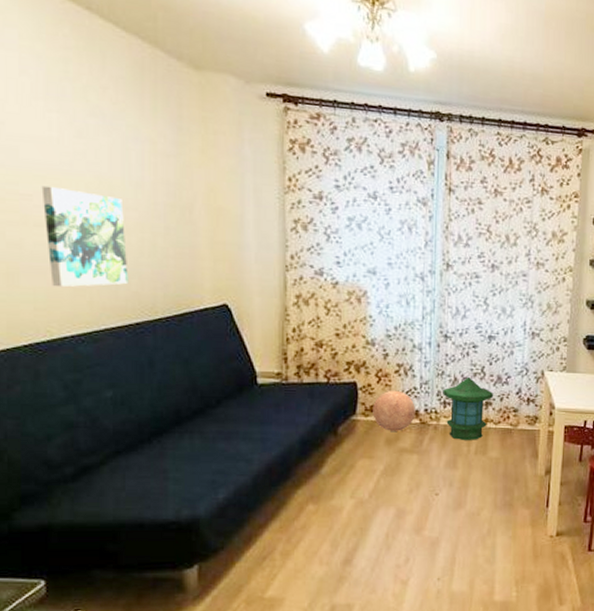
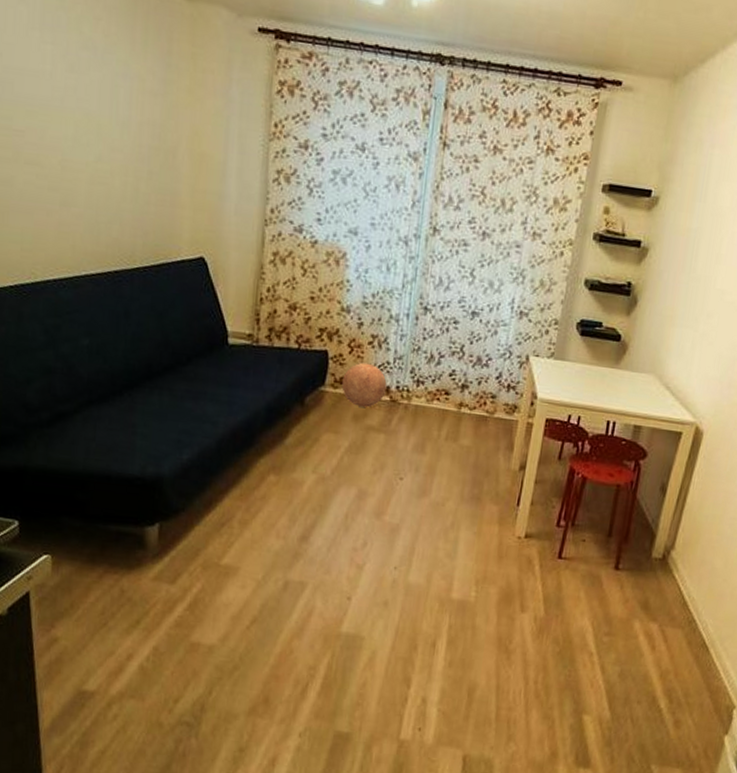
wall art: present [41,185,129,288] -> none [33,121,111,230]
lantern: present [443,376,494,440] -> none [417,355,472,425]

